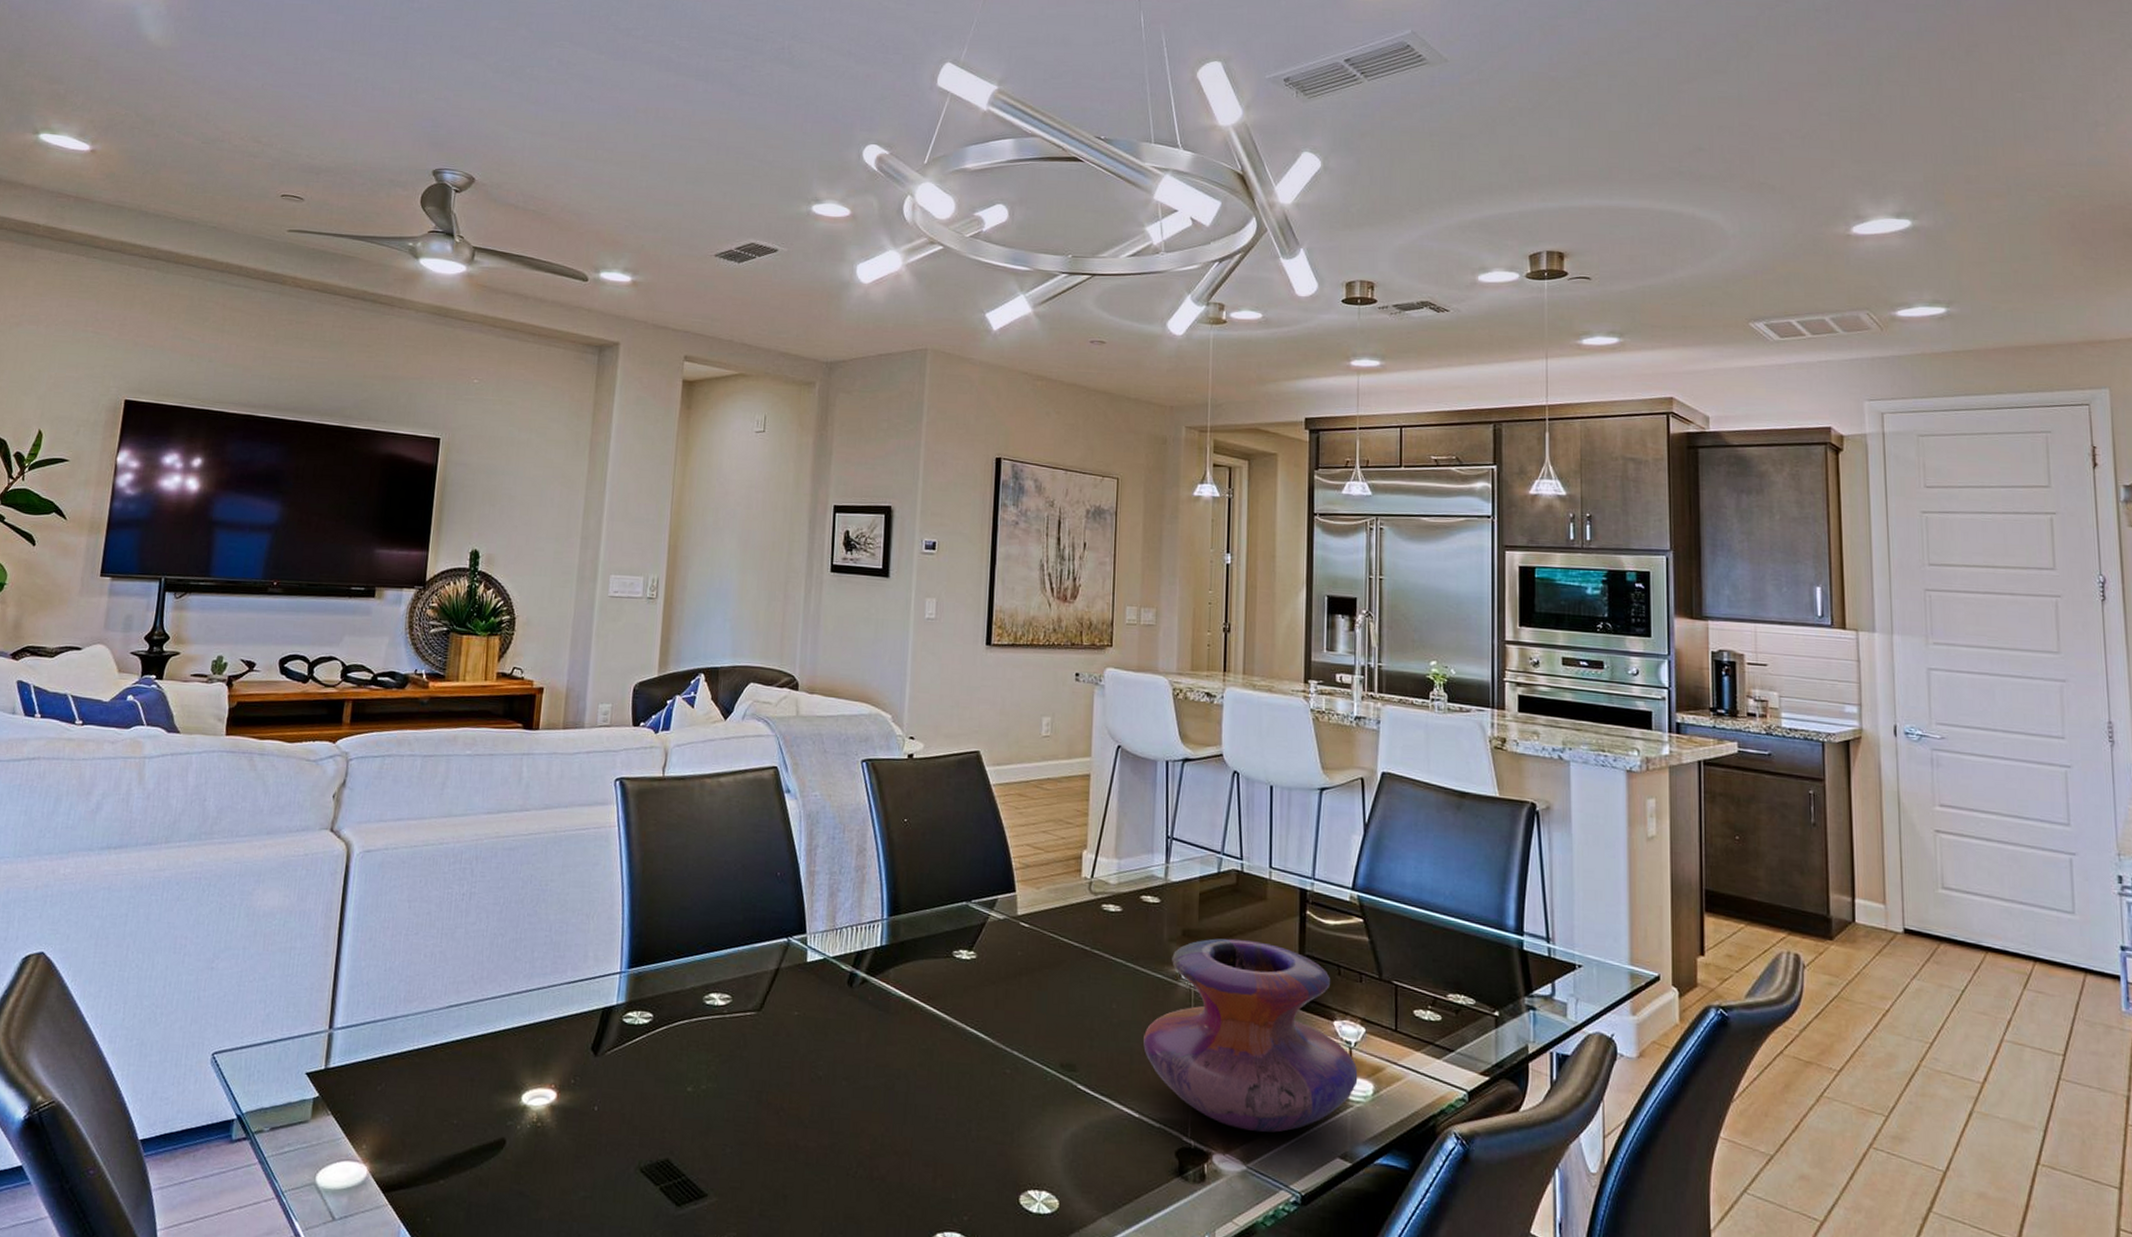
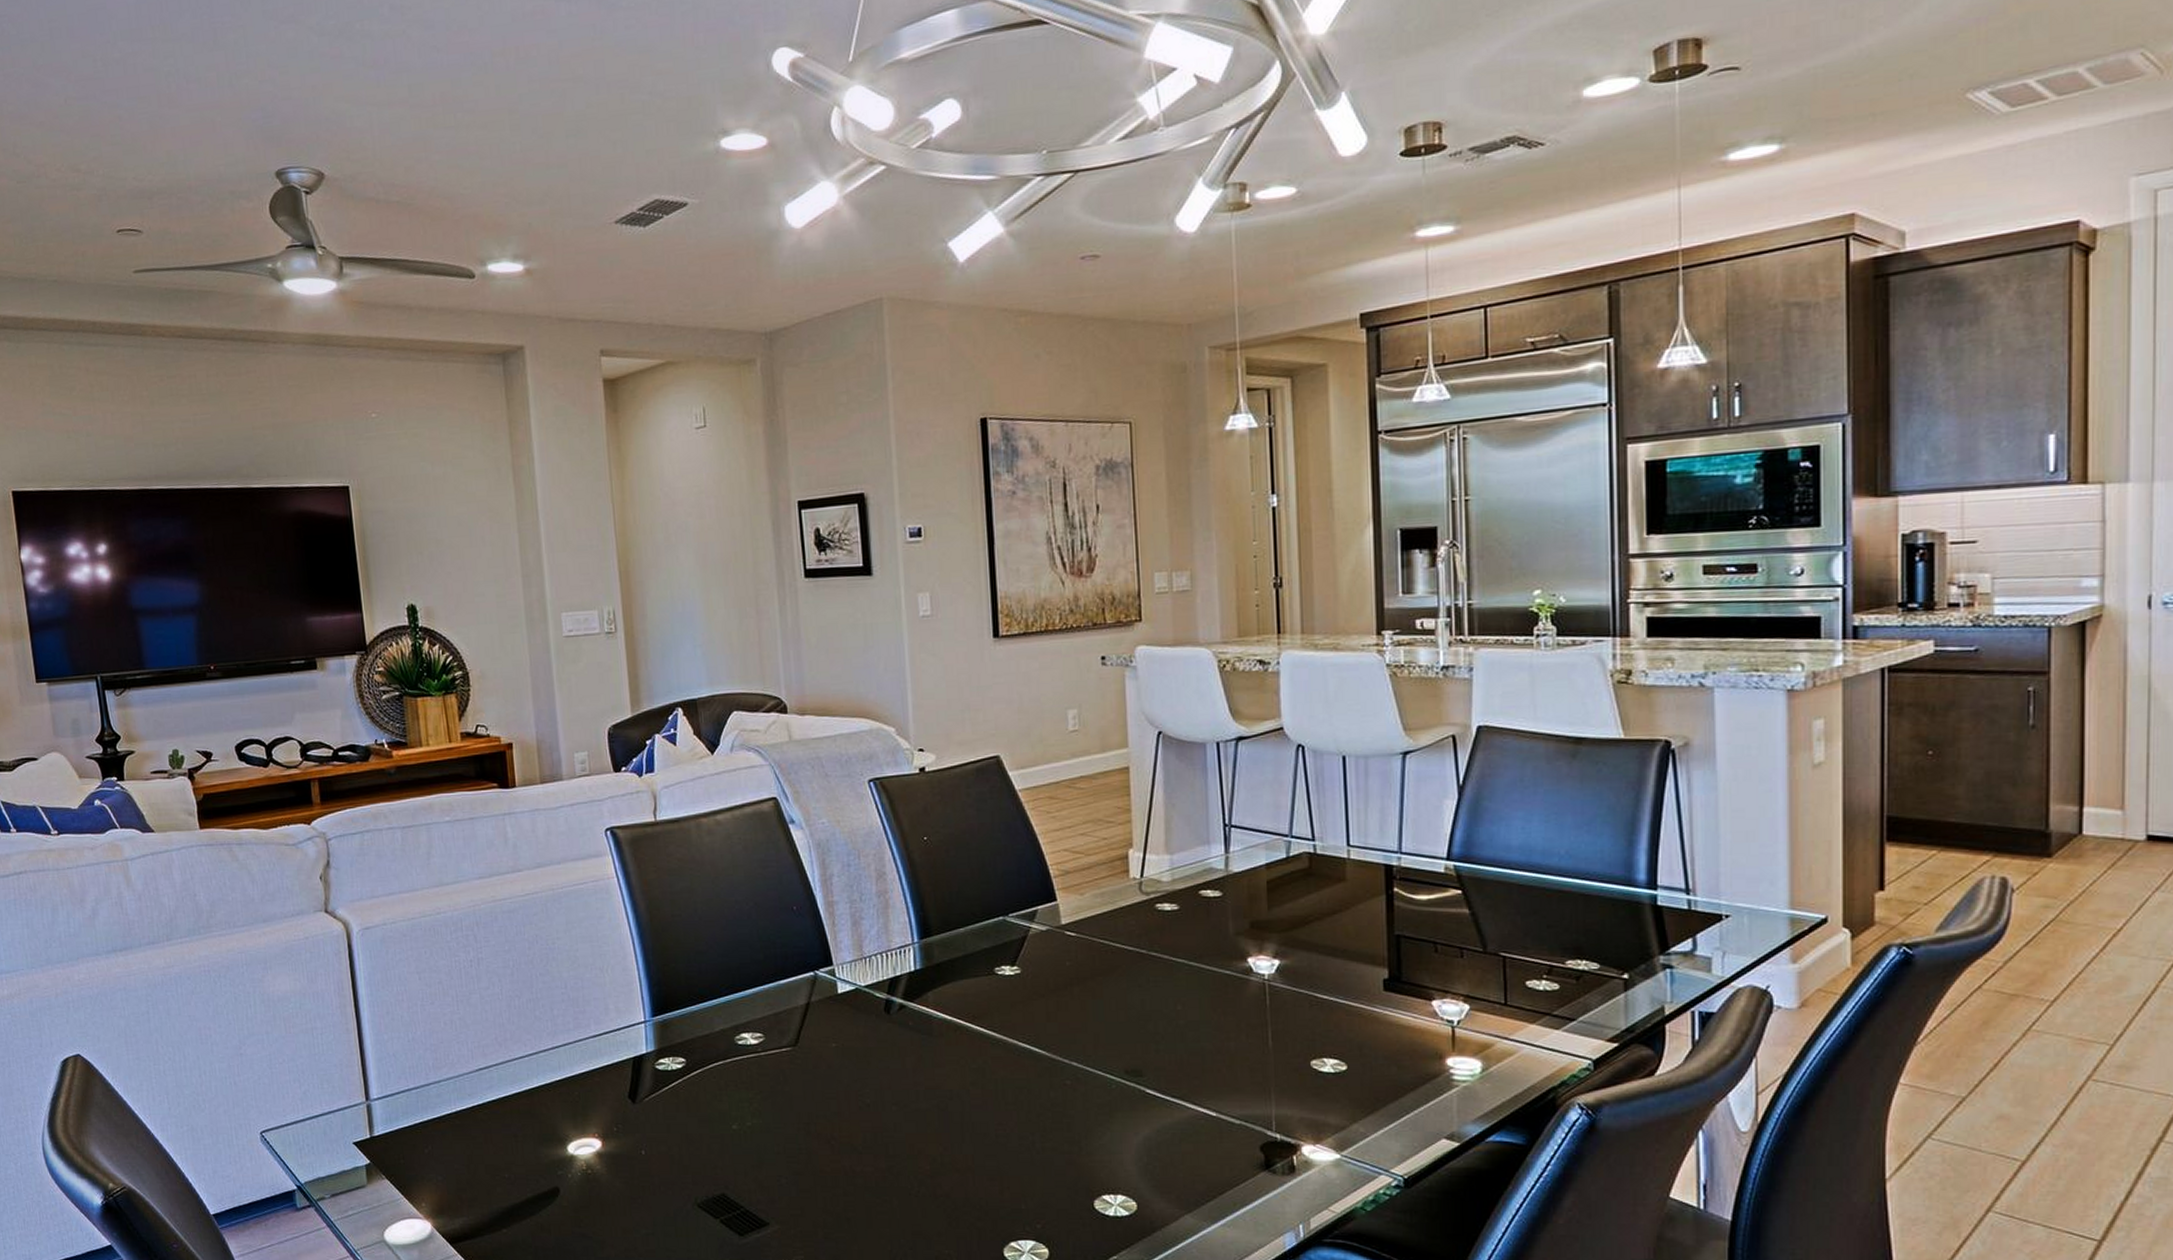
decorative vase: present [1143,938,1358,1133] -> none [1215,925,1463,1121]

